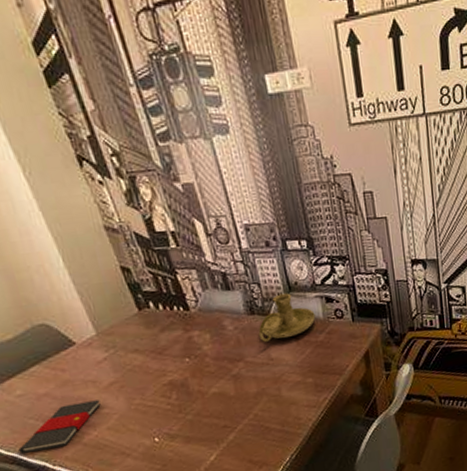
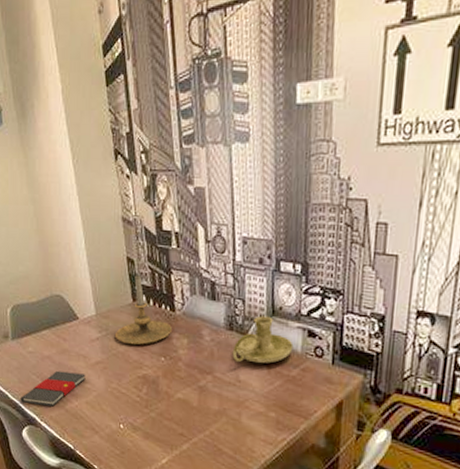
candle holder: none [126,282,191,356] -> present [116,275,172,345]

